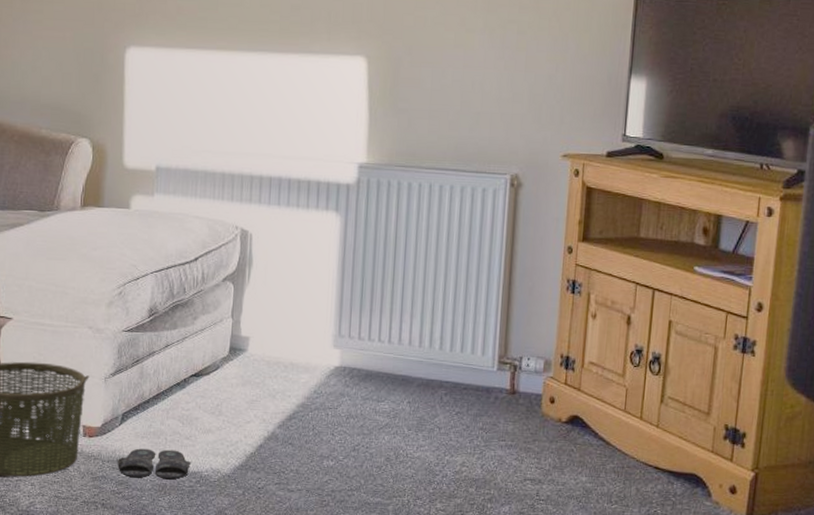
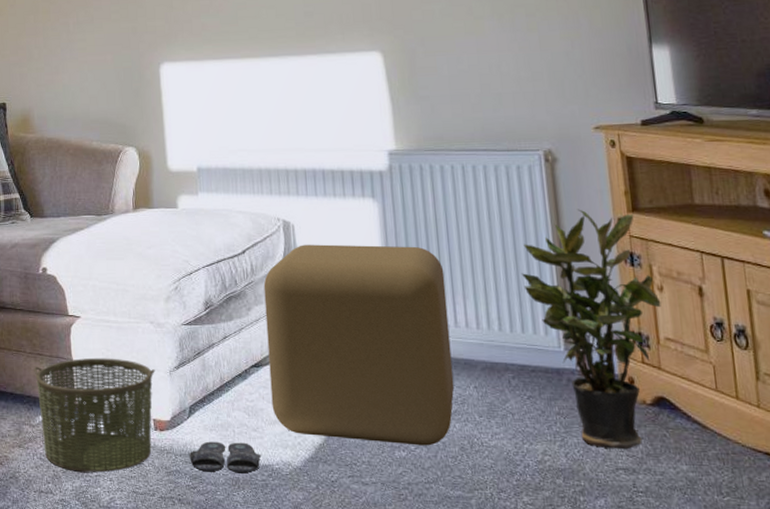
cube: none [207,255,396,456] -> present [263,244,455,446]
potted plant: none [469,235,592,463] -> present [521,209,661,450]

